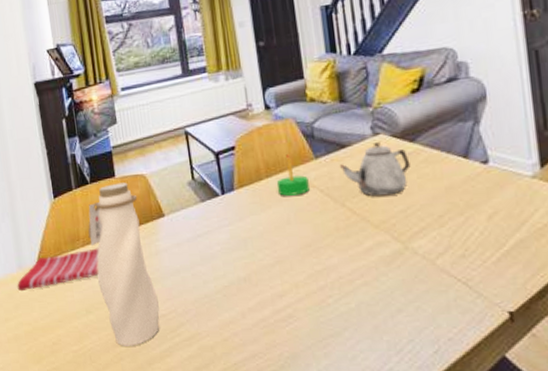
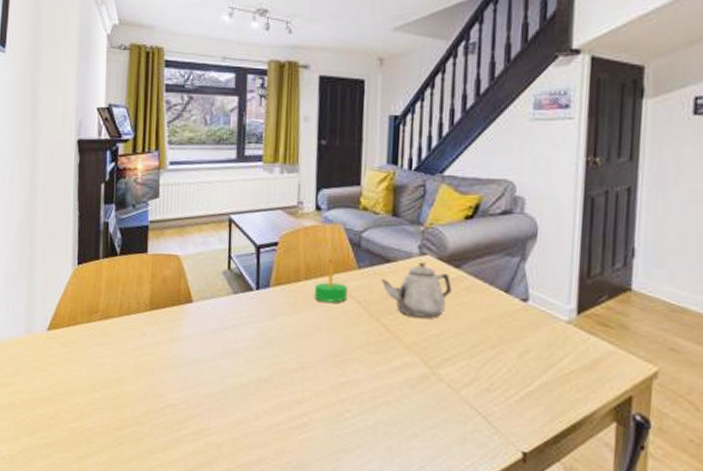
dish towel: present [17,248,99,292] -> none [21,324,117,358]
water bottle: present [87,182,160,346] -> none [107,259,171,432]

